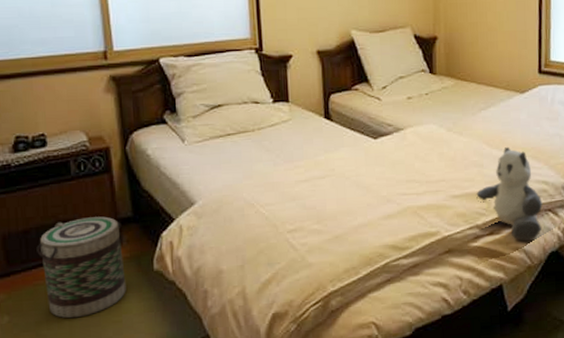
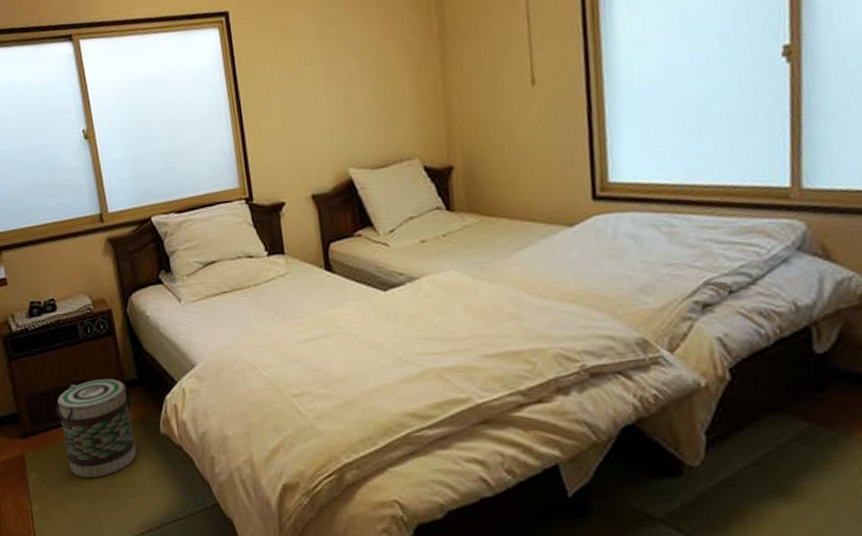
teddy bear: present [476,147,543,240] -> none [516,295,609,410]

